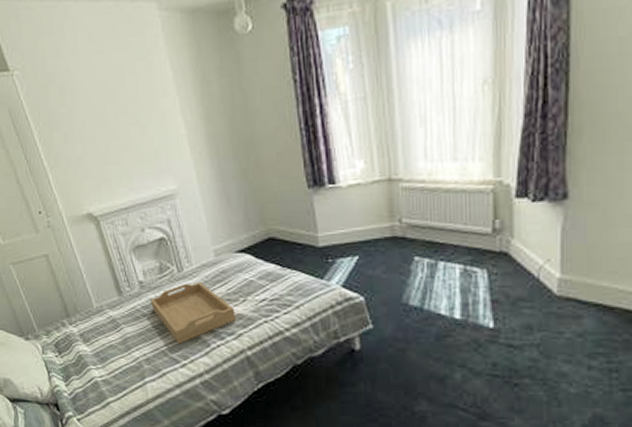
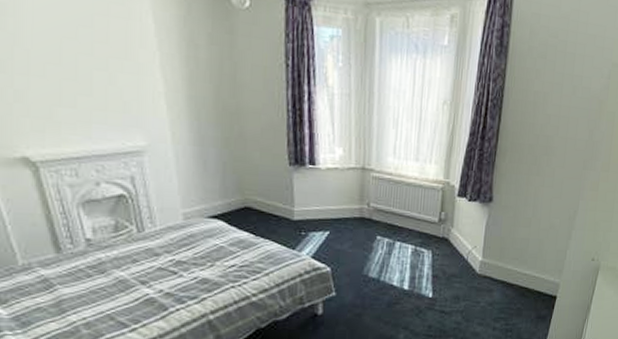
serving tray: present [150,282,237,344] -> none [99,244,202,307]

